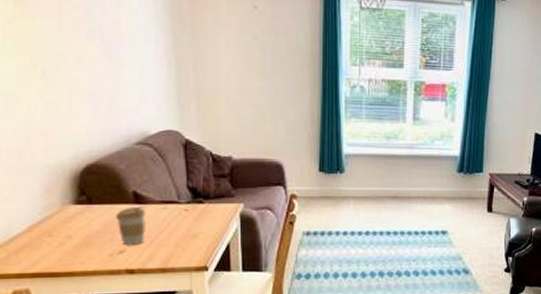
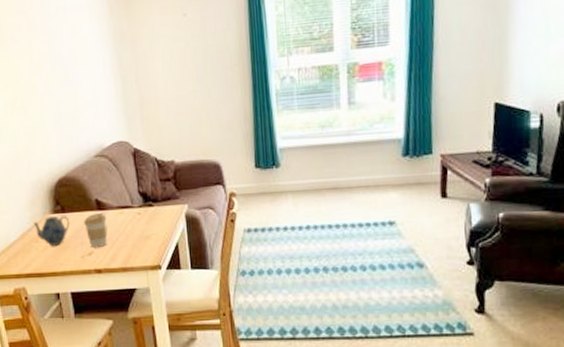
teapot: none [47,208,98,242] -> present [33,216,70,247]

